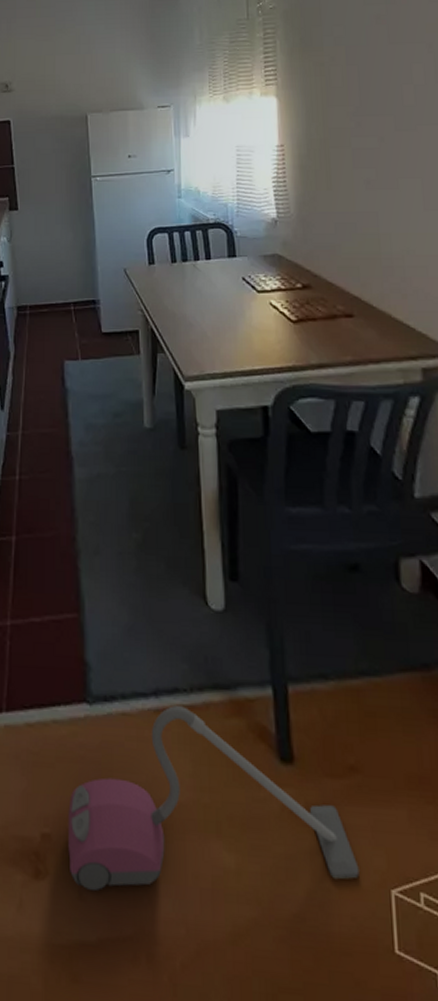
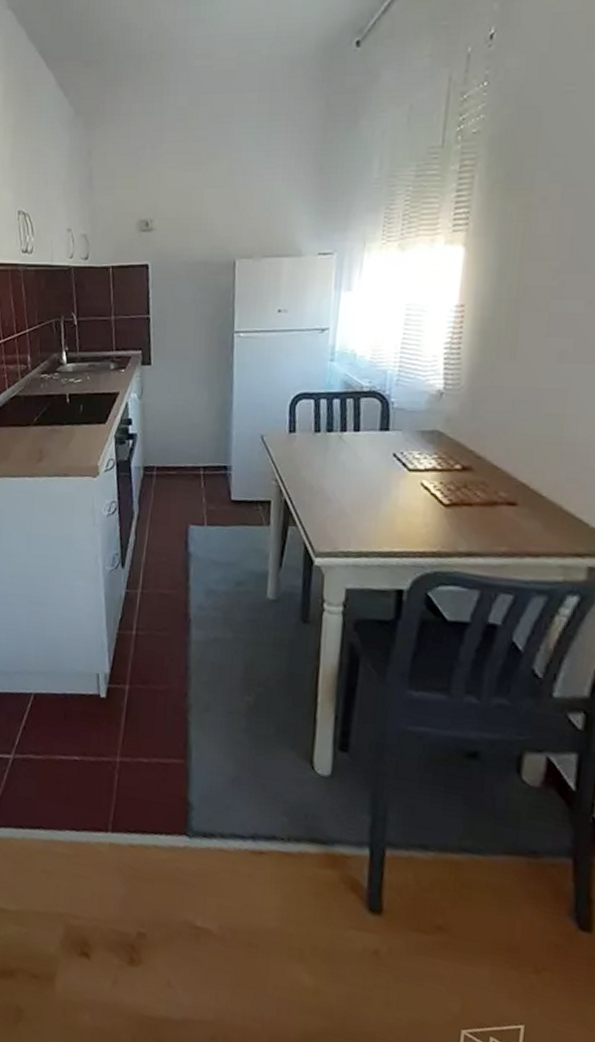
vacuum cleaner: present [68,706,359,890] -> none [160,850,433,1015]

